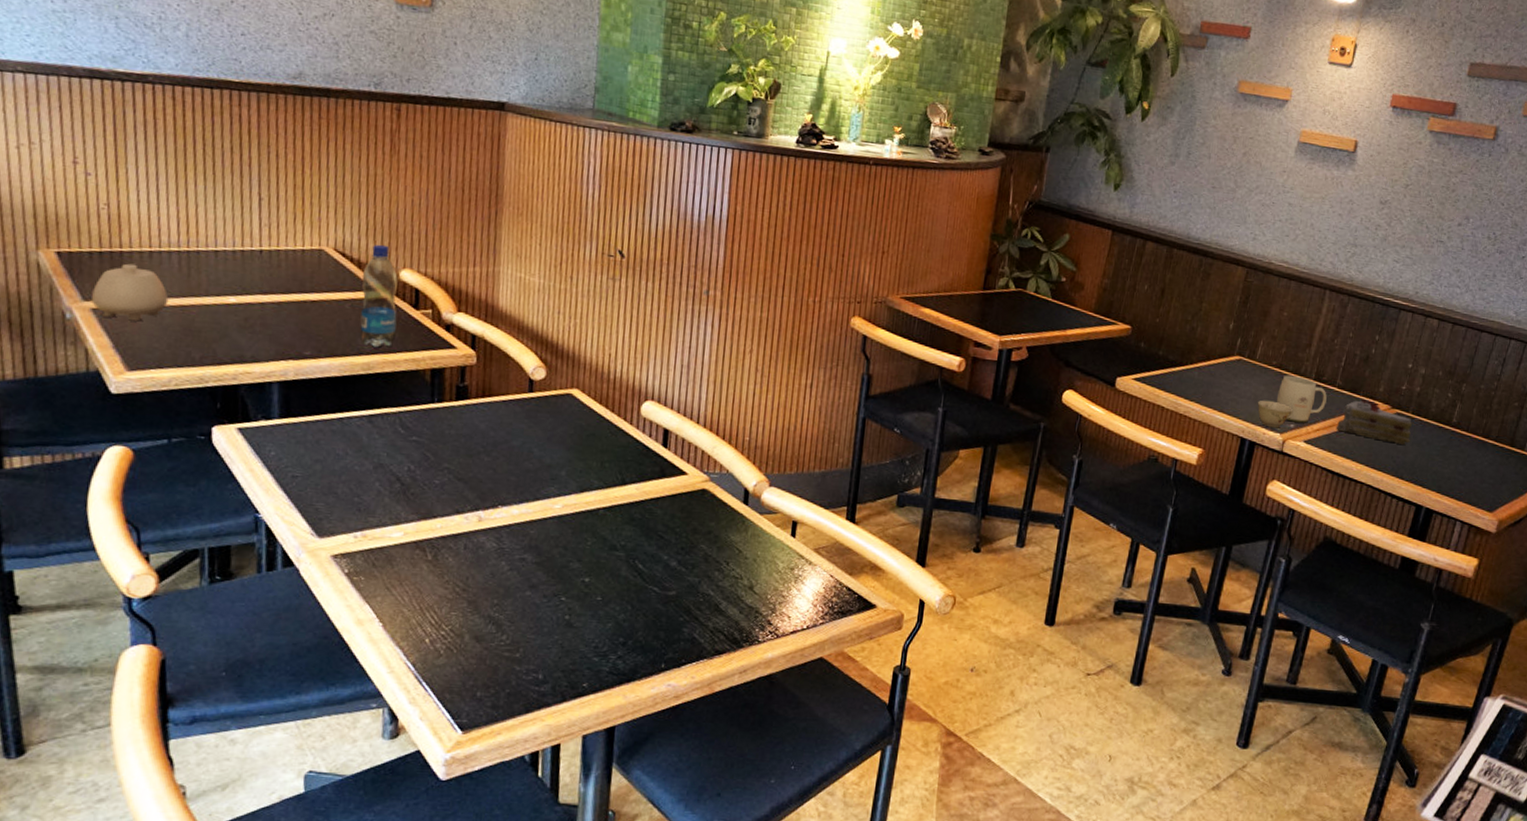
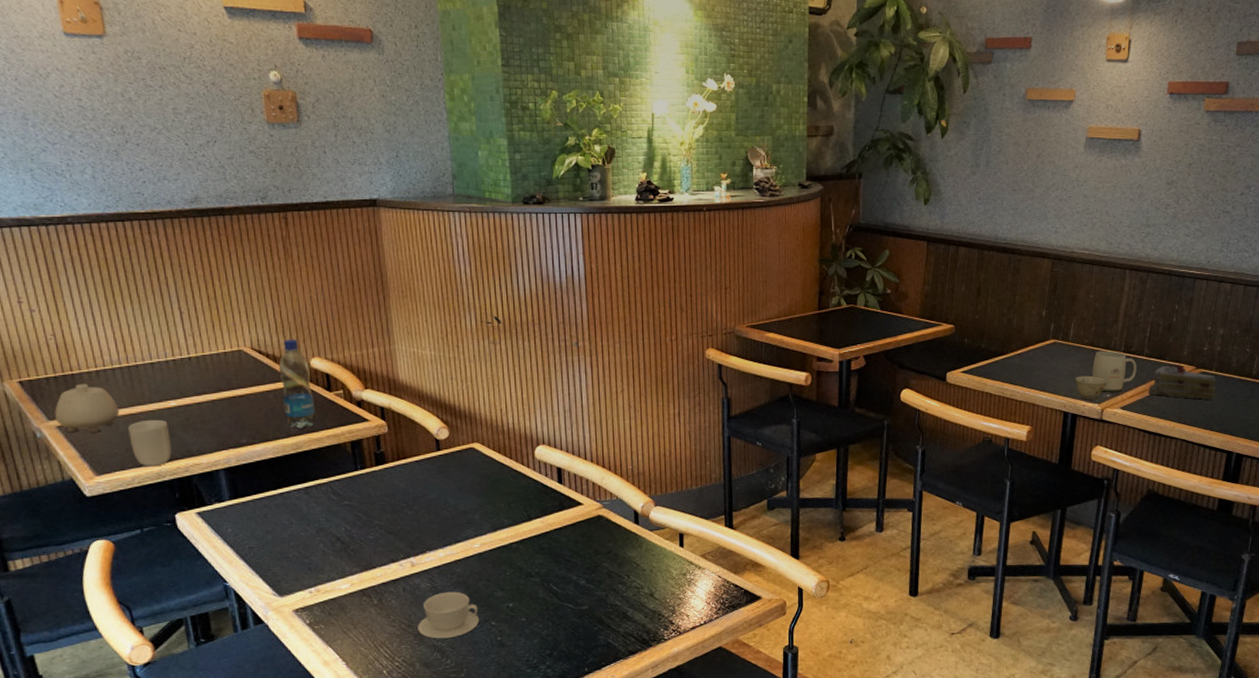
cup: none [173,314,223,369] -> present [128,419,172,467]
teacup: none [474,555,548,610] -> present [417,591,480,639]

